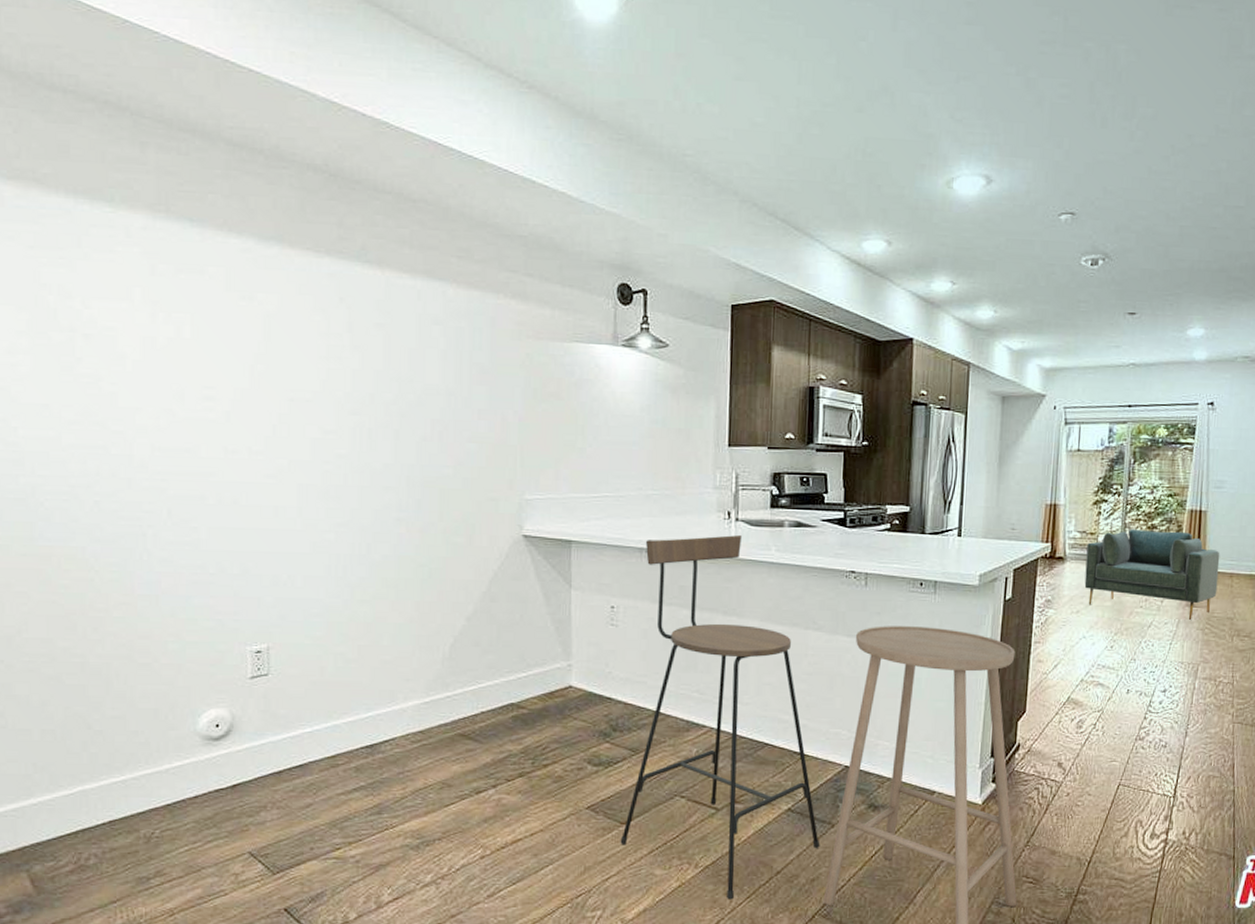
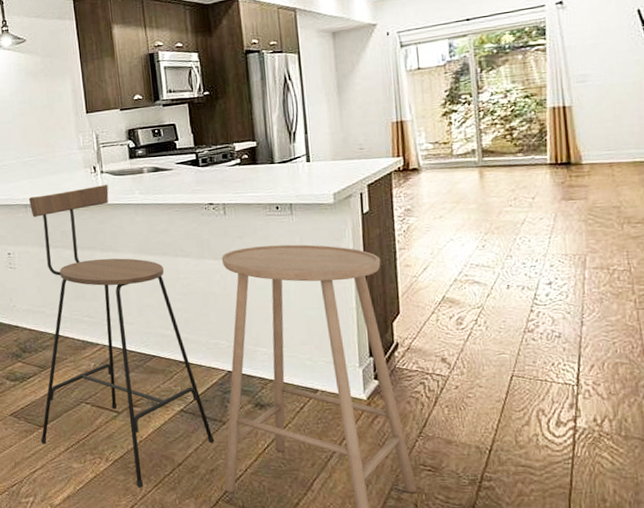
armchair: present [1084,529,1220,620] -> none [441,129,597,213]

